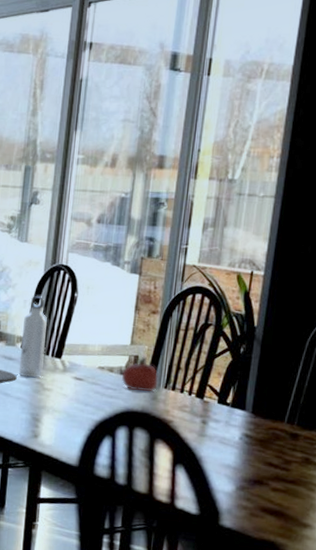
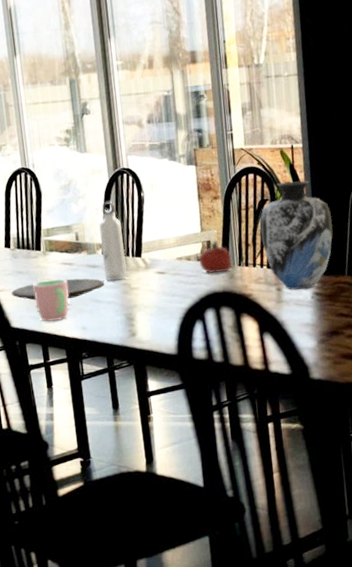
vase: none [195,309,282,429] -> present [260,180,333,290]

